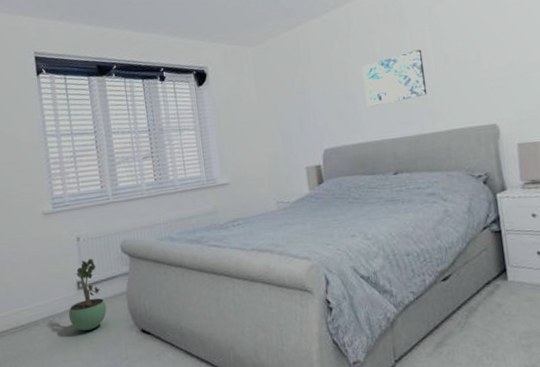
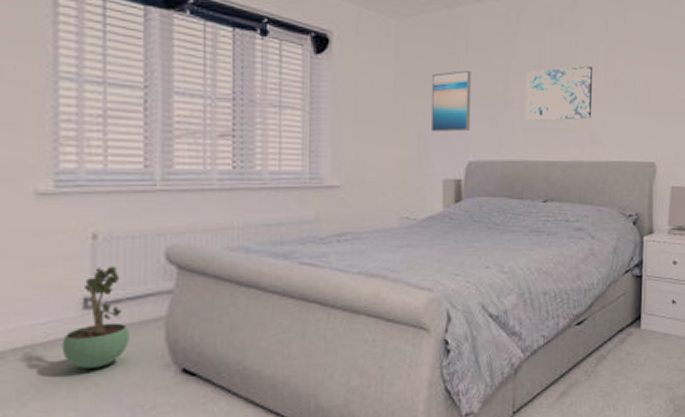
wall art: none [284,75,322,130] -> present [430,70,471,133]

